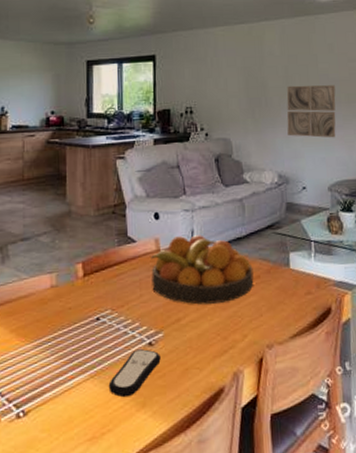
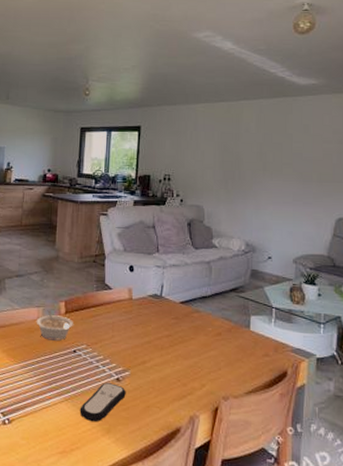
legume: none [49,275,94,310] -> present [36,310,73,341]
fruit bowl: present [151,235,254,305] -> none [123,289,215,353]
wall art: present [286,85,336,138] -> none [258,161,308,214]

